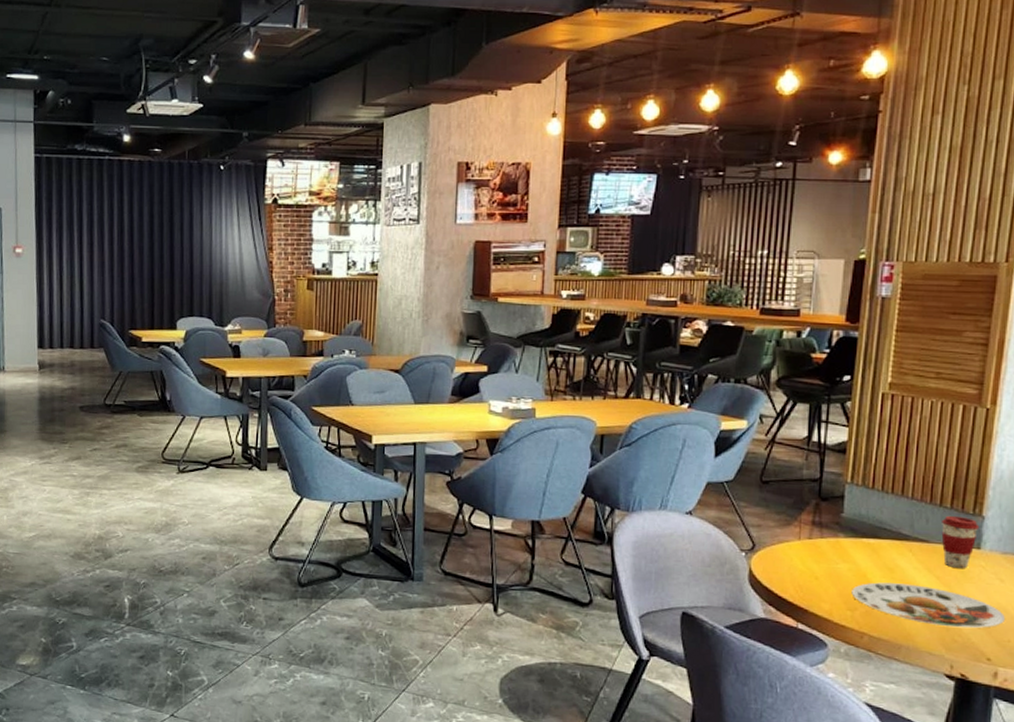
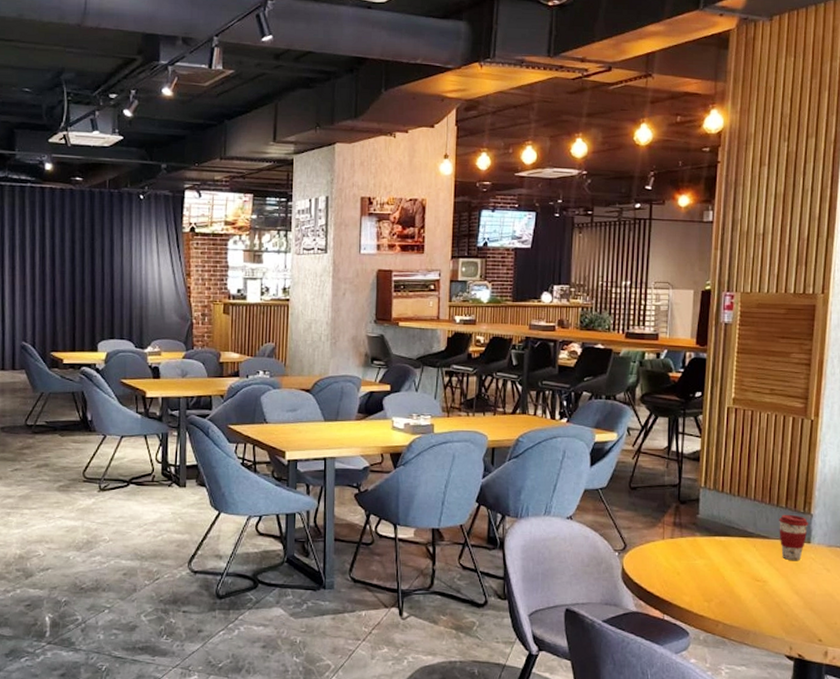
plate: present [851,582,1005,628] -> none [707,575,832,614]

